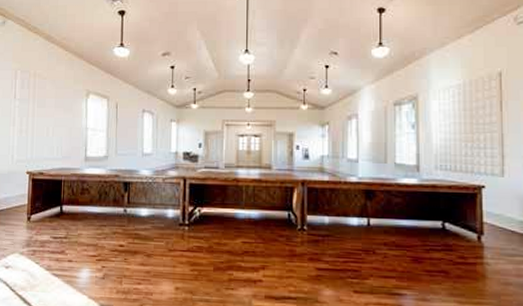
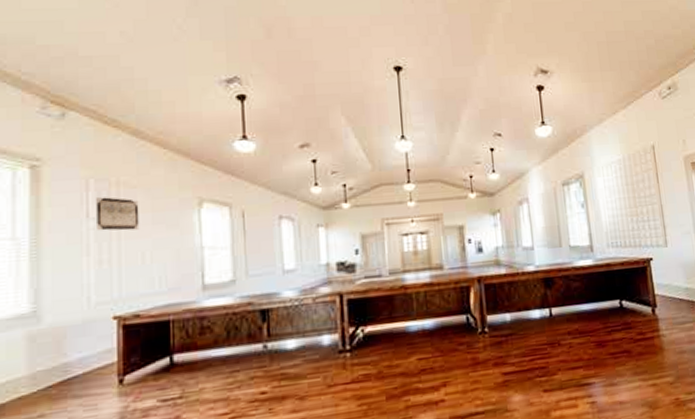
map: none [20,84,47,110] -> present [96,197,140,231]

